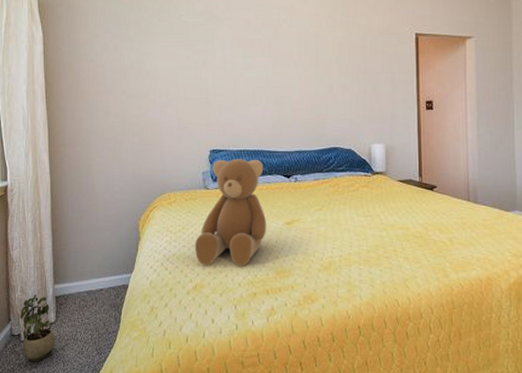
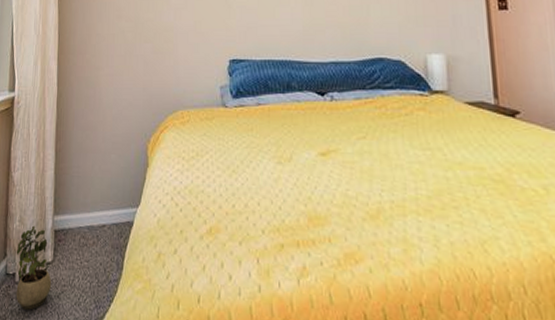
teddy bear: present [195,159,267,266] -> none [211,71,297,207]

